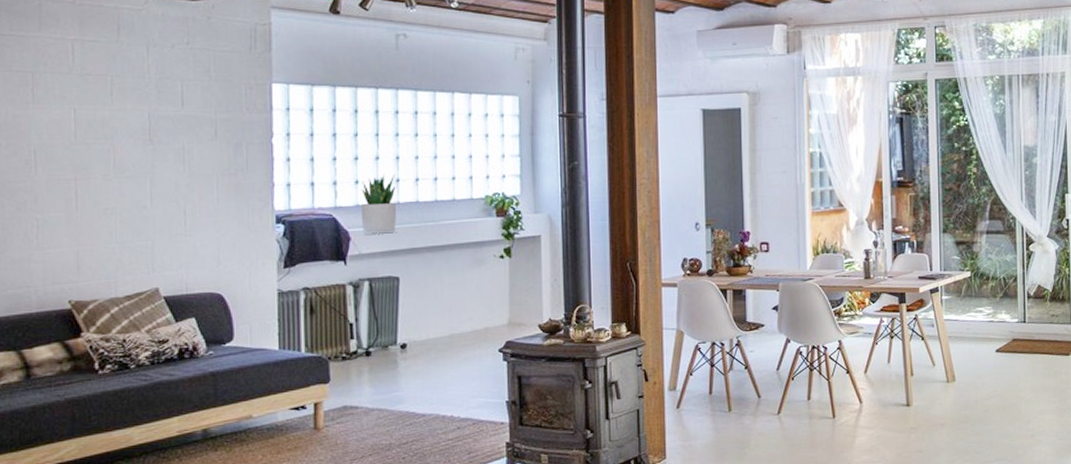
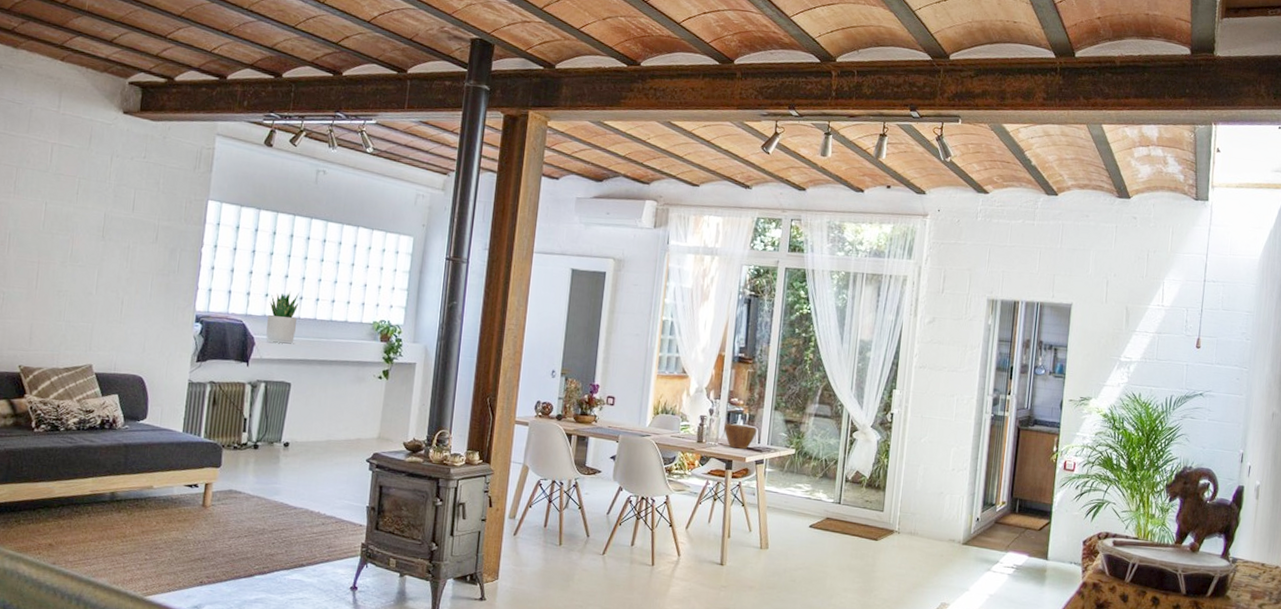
bowl: none [892,253,927,280] -> present [724,424,757,449]

